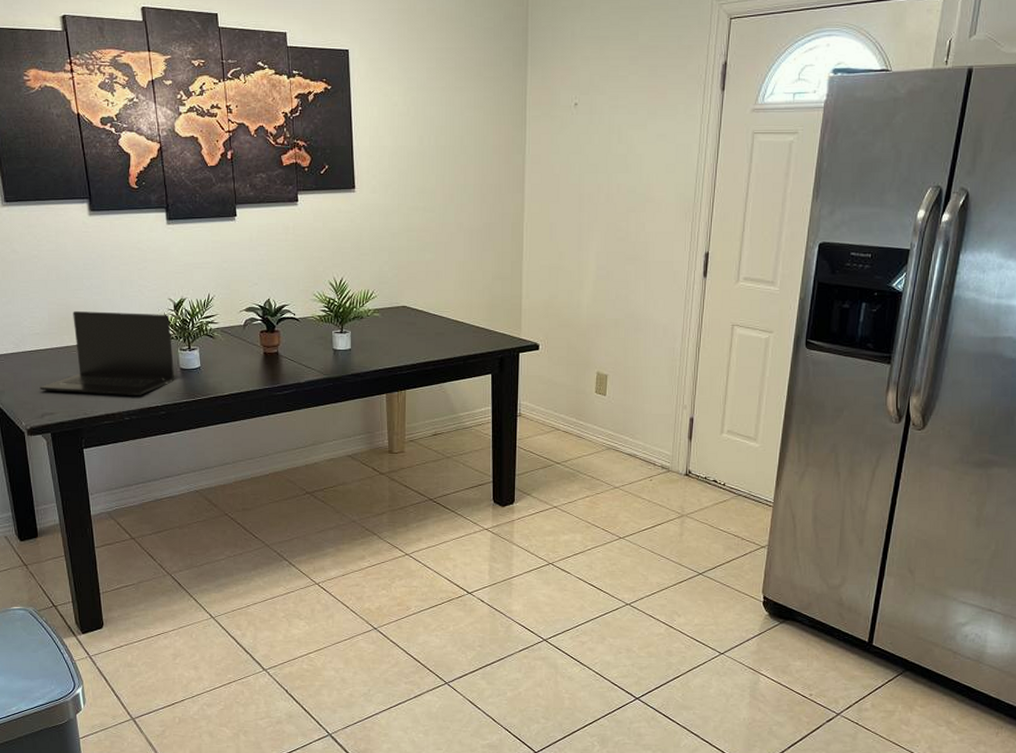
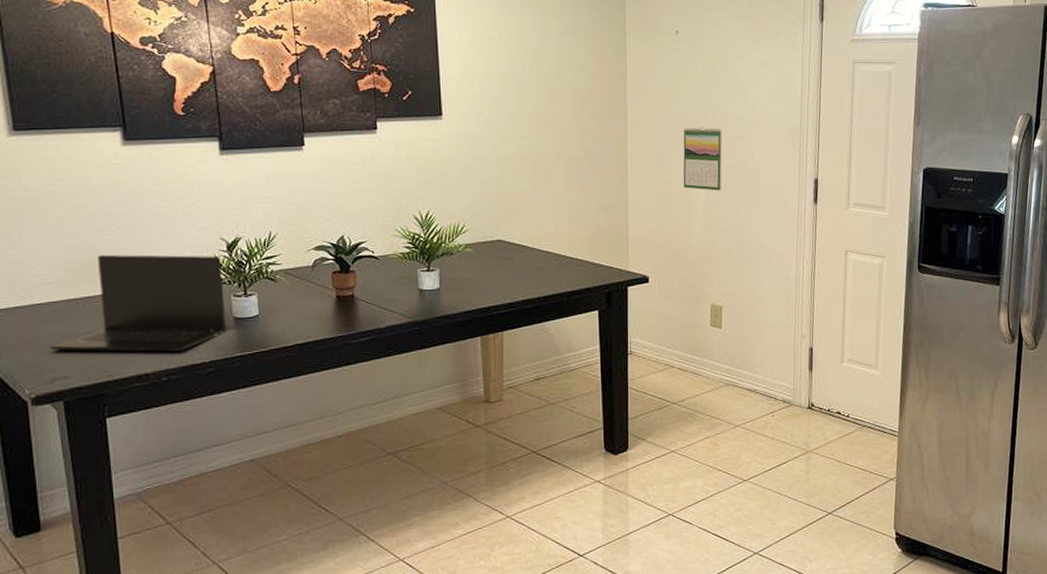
calendar: none [575,199,616,263] -> present [683,126,723,191]

